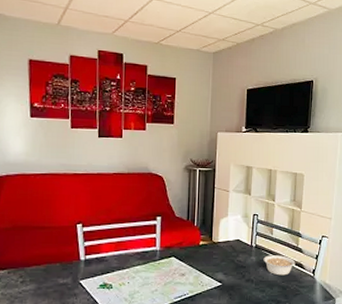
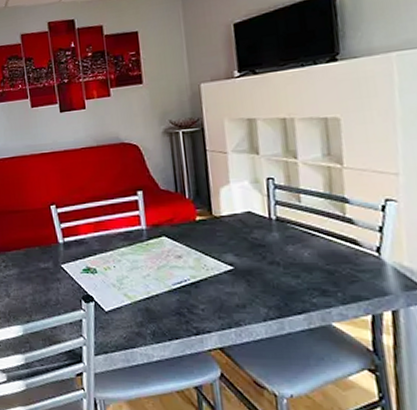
legume: present [263,255,303,276] -> none [291,229,357,256]

